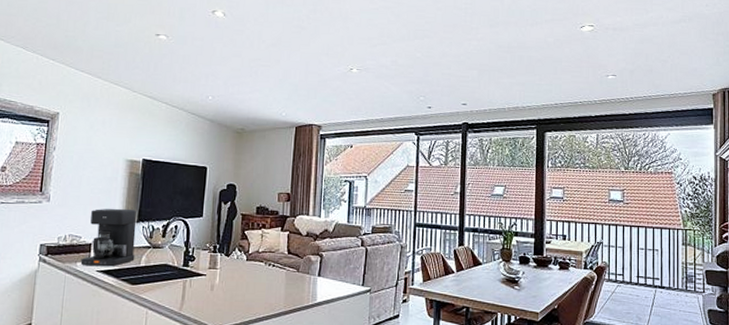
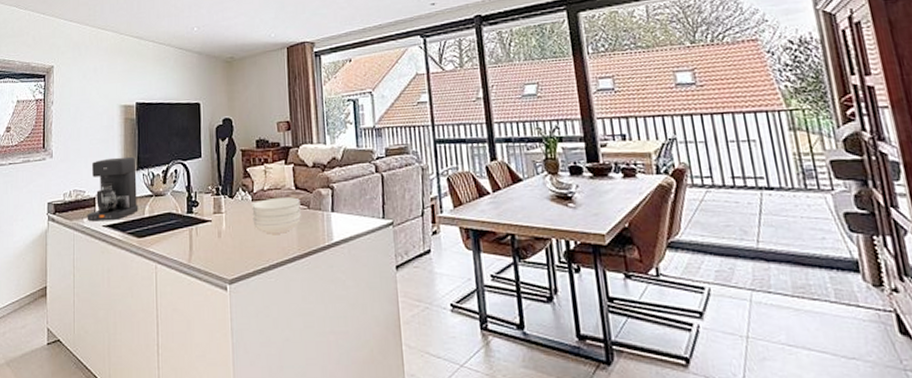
bowl: none [245,260,291,292] -> present [252,197,301,234]

